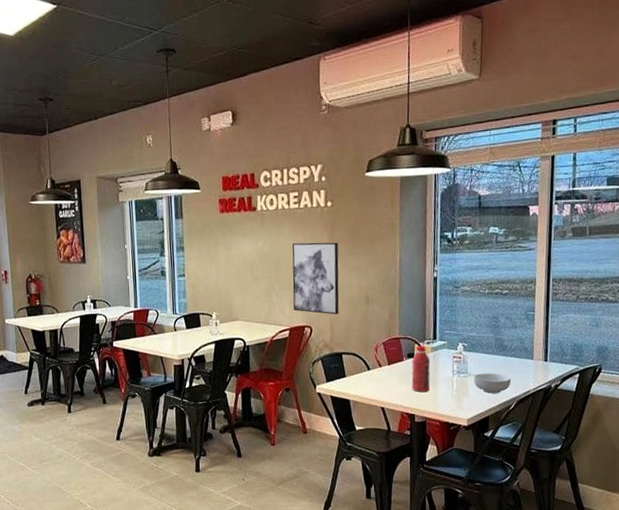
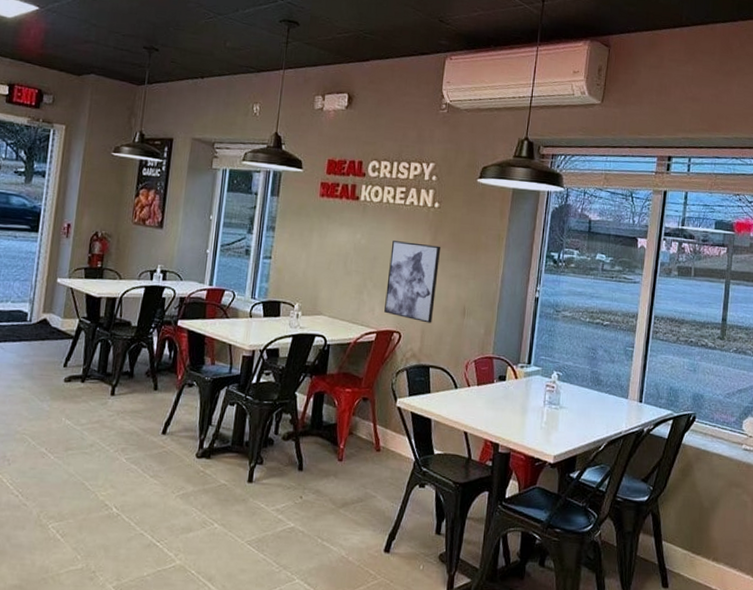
beverage bottle: present [411,346,431,392] -> none [499,369,522,420]
cereal bowl: present [473,373,511,394] -> none [564,407,603,431]

